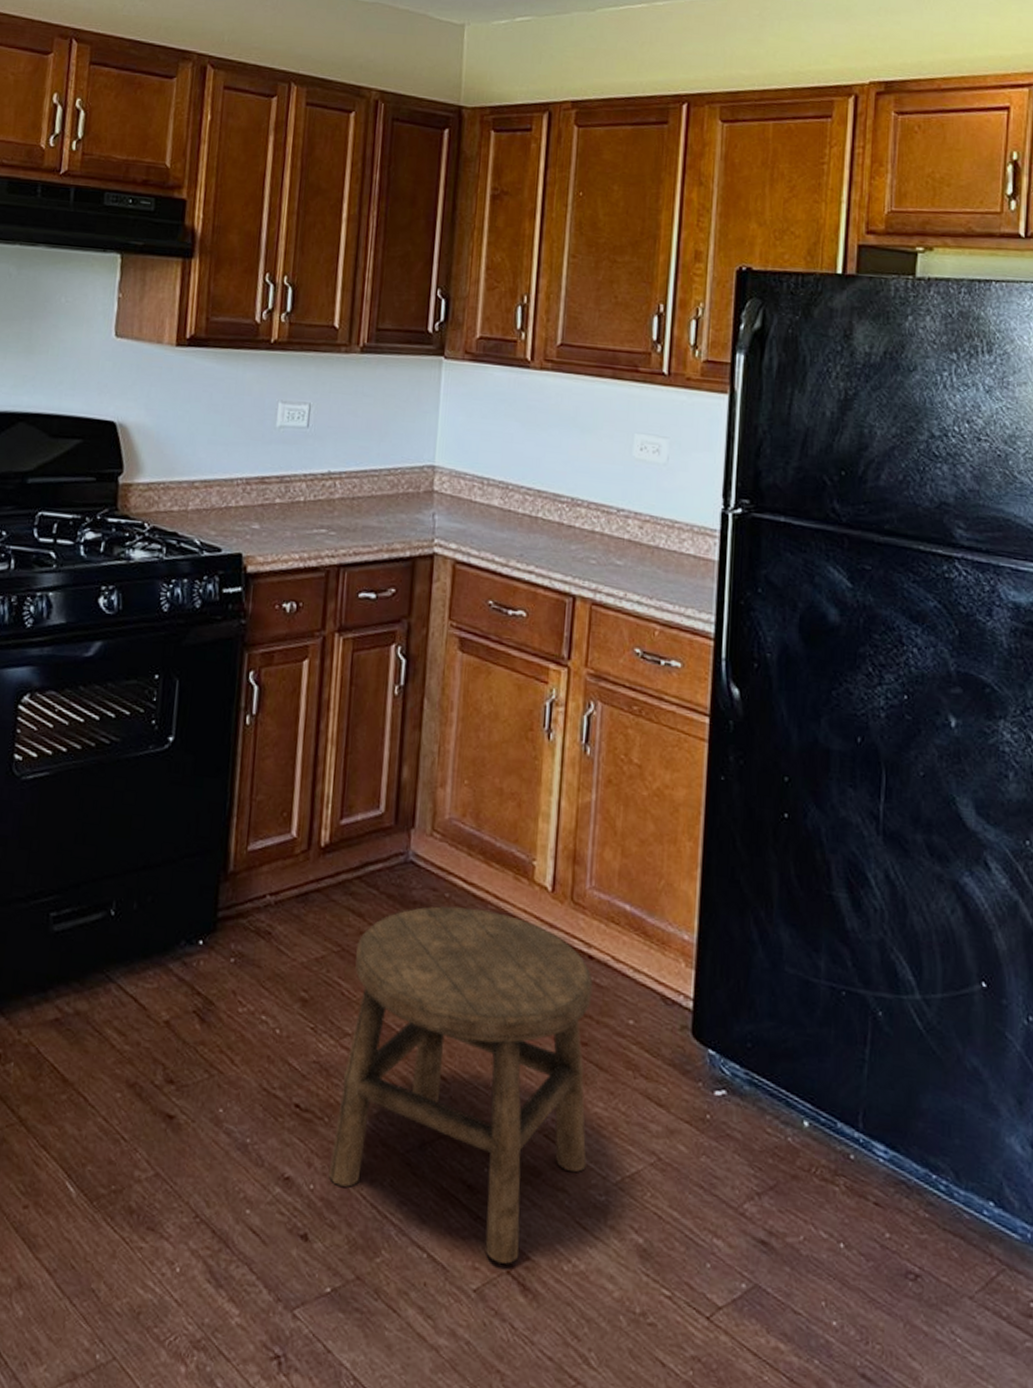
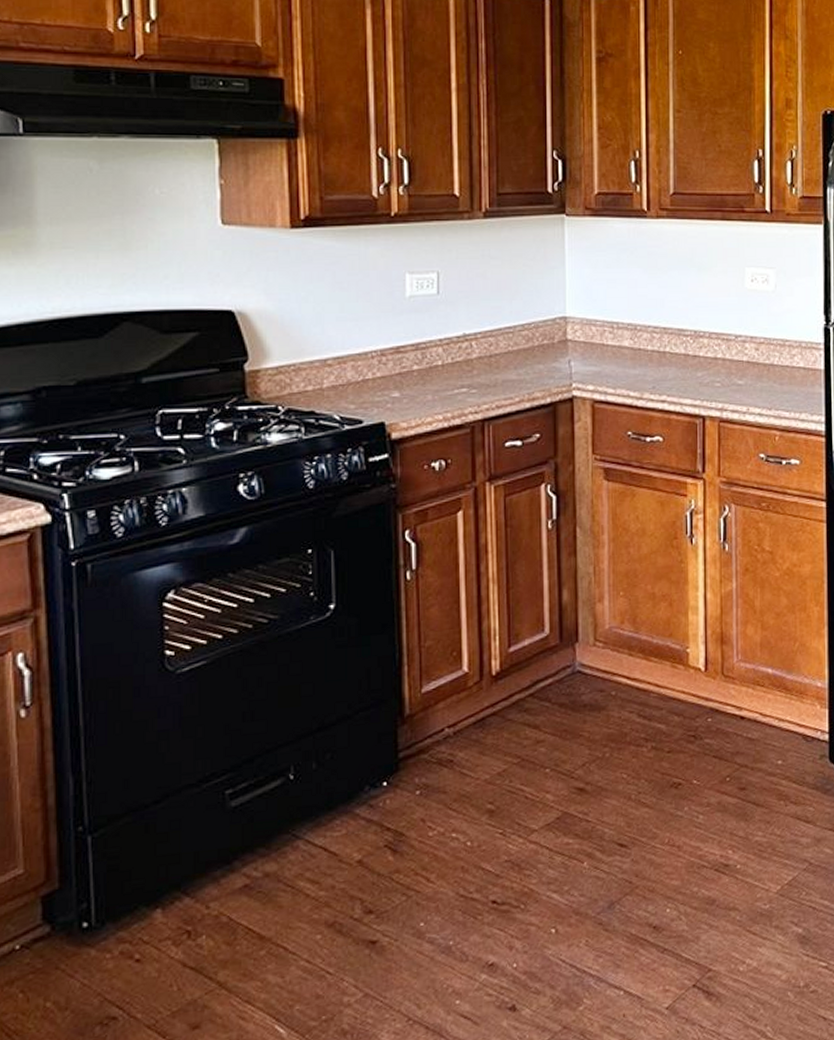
stool: present [328,906,593,1264] -> none [529,698,752,981]

